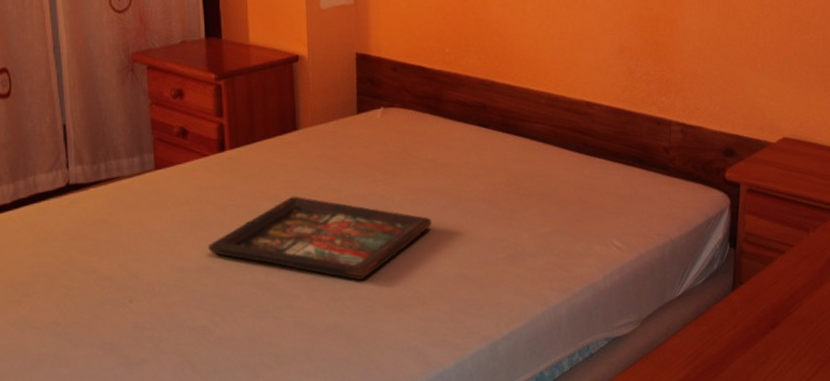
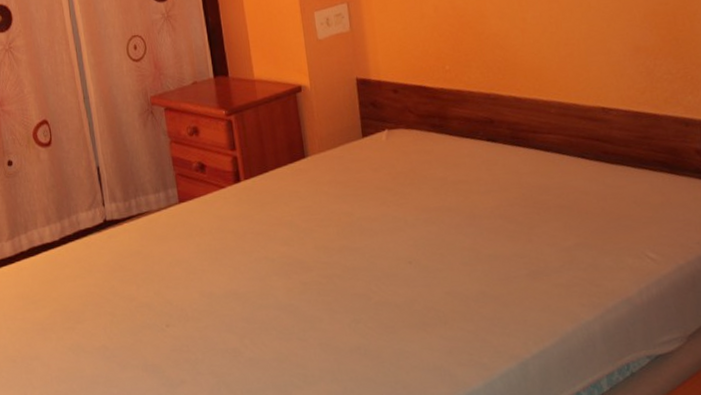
decorative tray: present [208,196,432,281] -> none [232,221,447,302]

